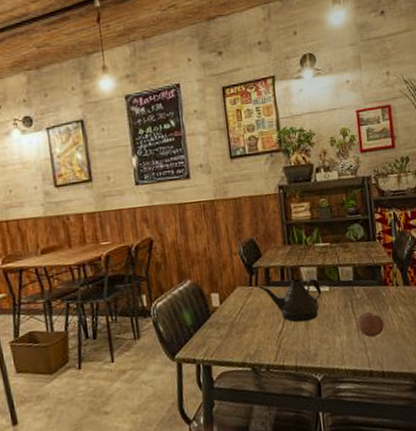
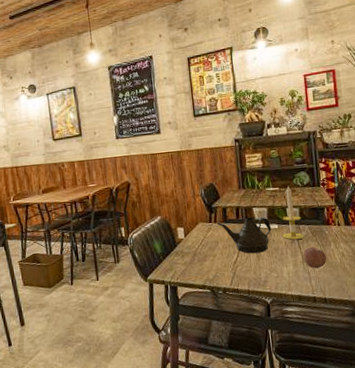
candle: none [333,240,359,305] -> present [282,185,304,240]

